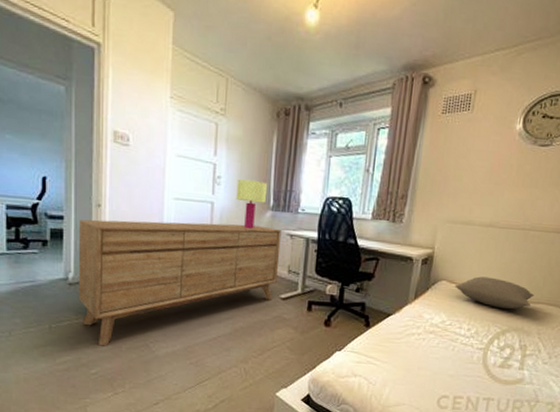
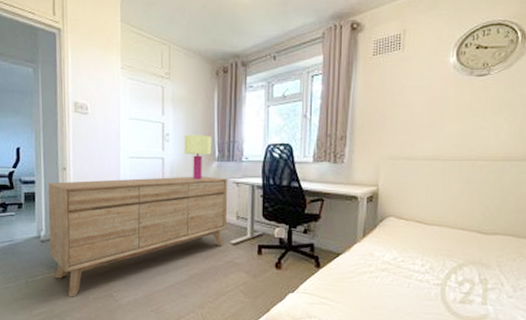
pillow: present [454,276,535,310] -> none [403,210,490,243]

